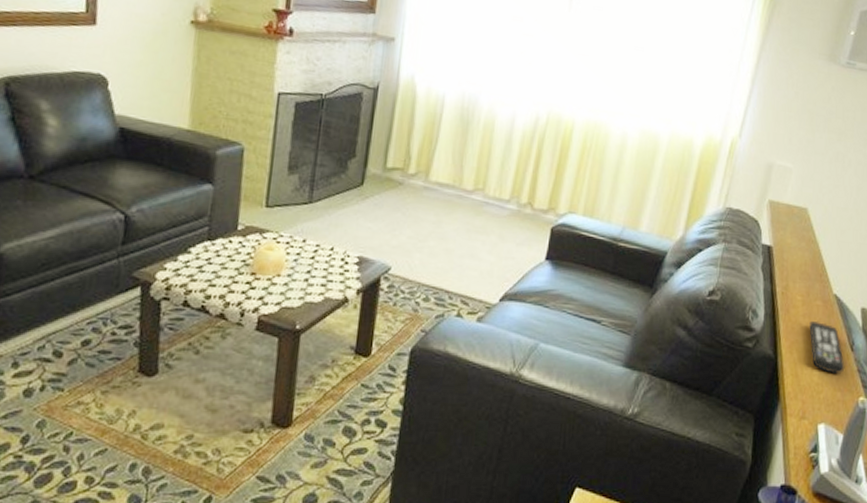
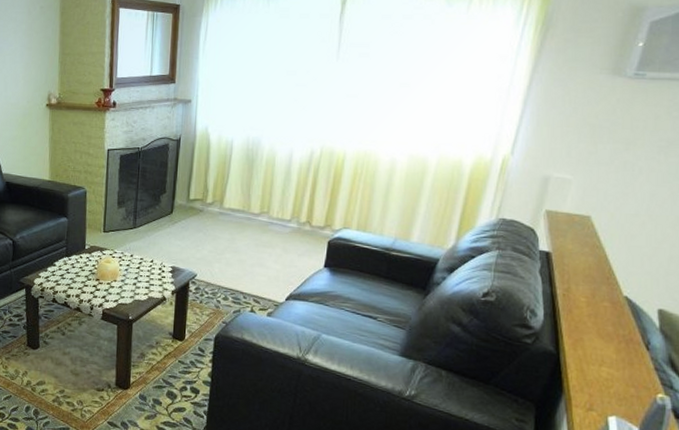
remote control: present [809,320,845,375] -> none [595,320,639,372]

